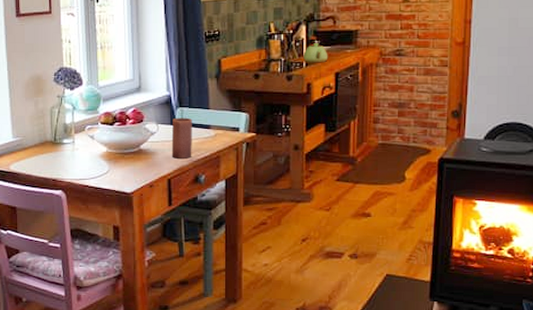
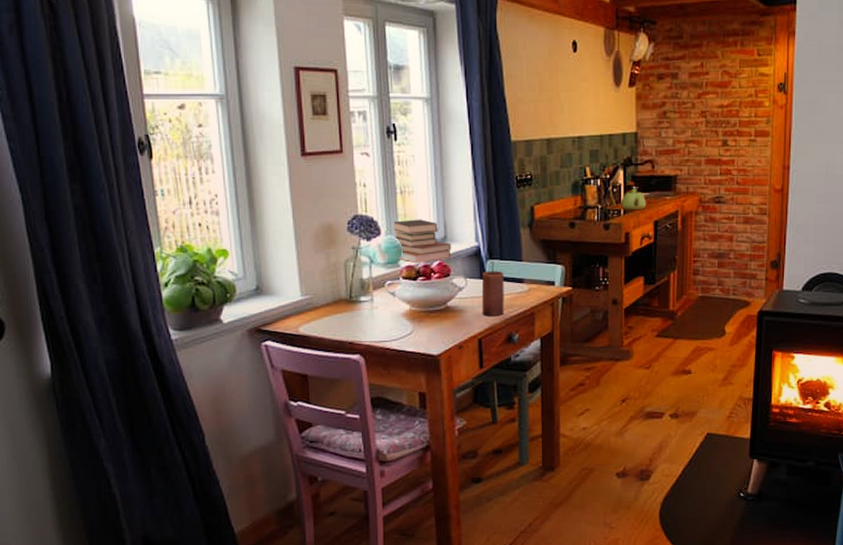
books: none [95,71,145,111] -> present [394,219,451,264]

